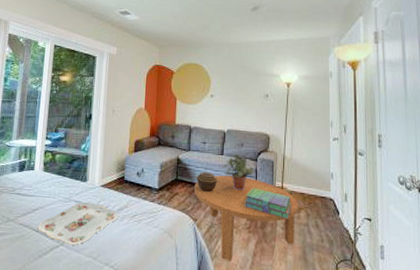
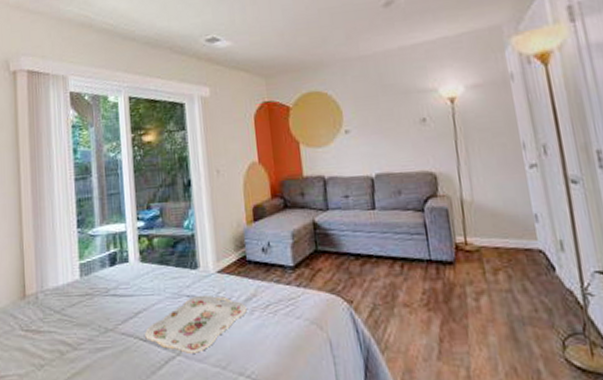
coffee table: present [194,175,298,261] -> none [342,235,496,353]
decorative container: present [196,172,217,192] -> none [342,235,373,262]
potted plant: present [222,153,255,191] -> none [376,205,423,256]
stack of books: present [245,187,292,219] -> none [415,248,485,286]

